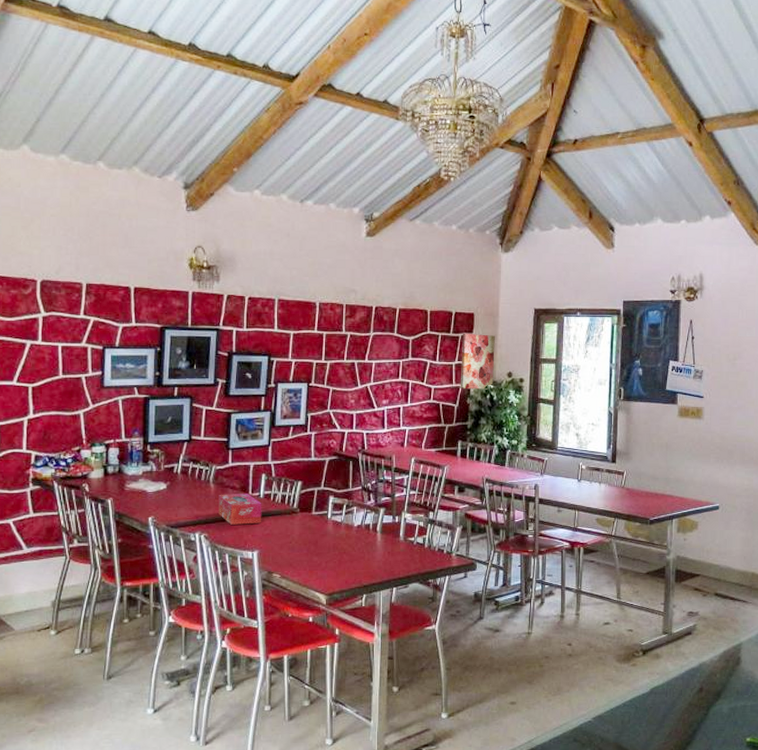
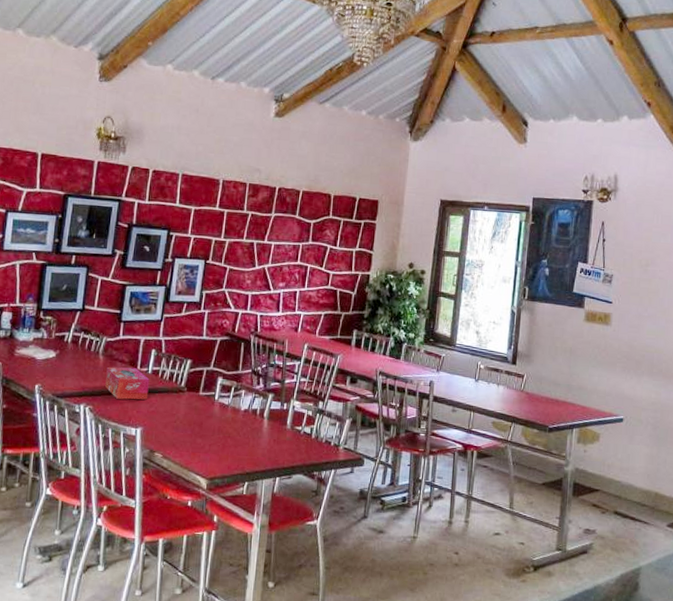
wall art: present [460,333,495,390] -> none [359,220,398,279]

